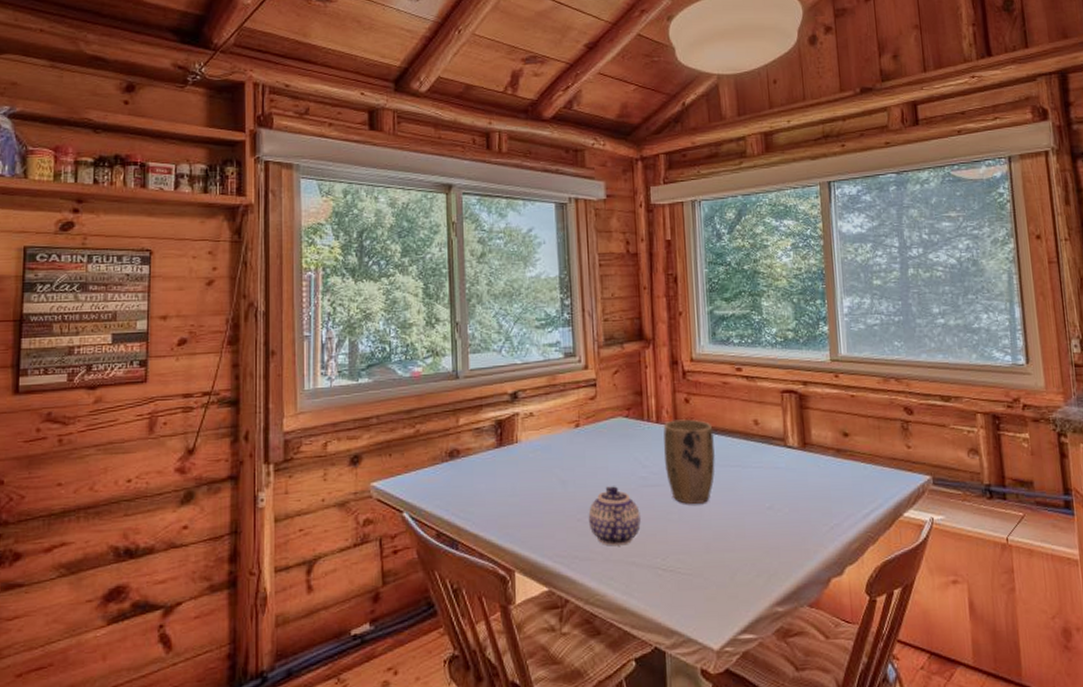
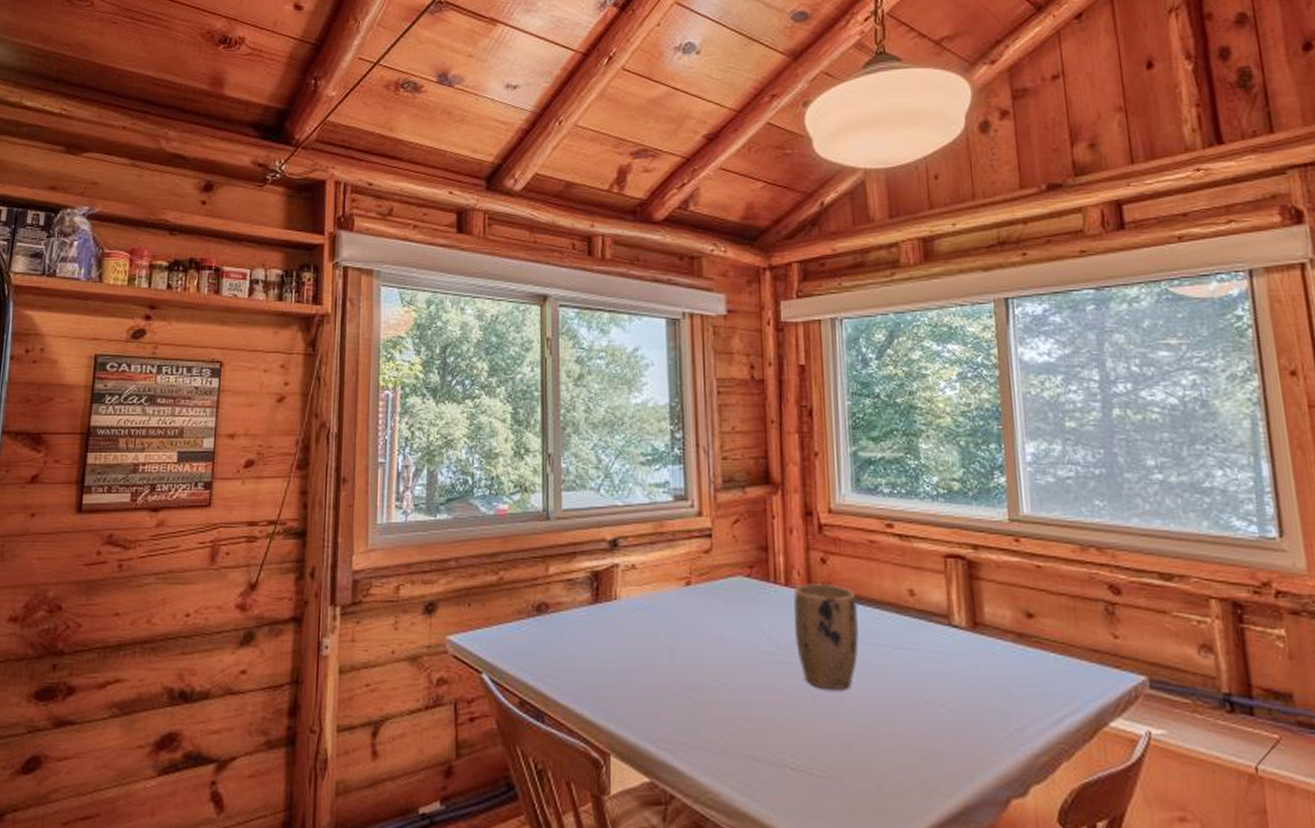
teapot: present [588,486,641,546] -> none [700,660,764,734]

